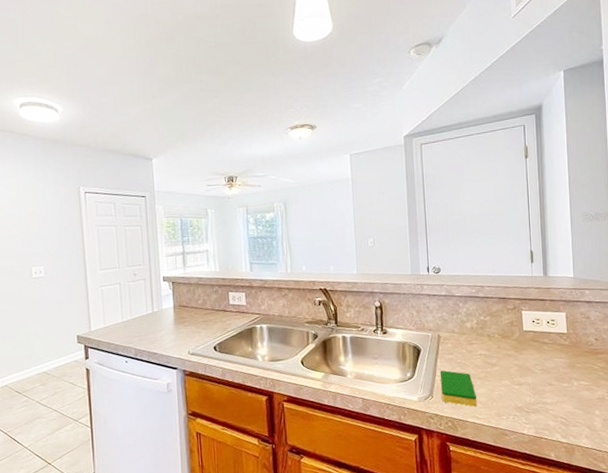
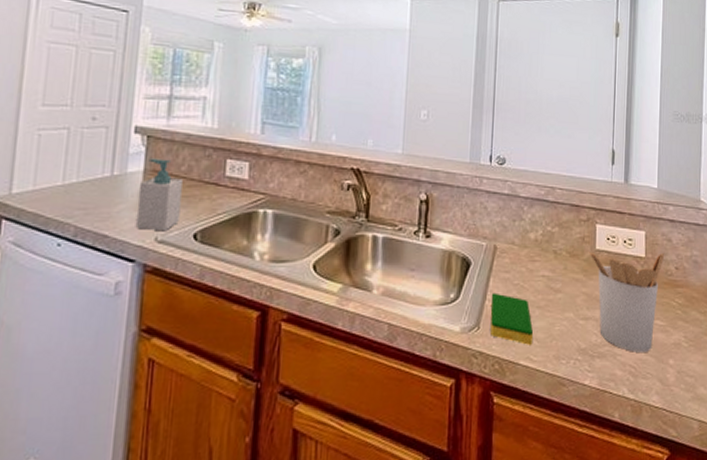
soap bottle: none [173,297,203,347] -> present [137,158,183,232]
utensil holder: none [517,328,585,407] -> present [588,251,665,352]

